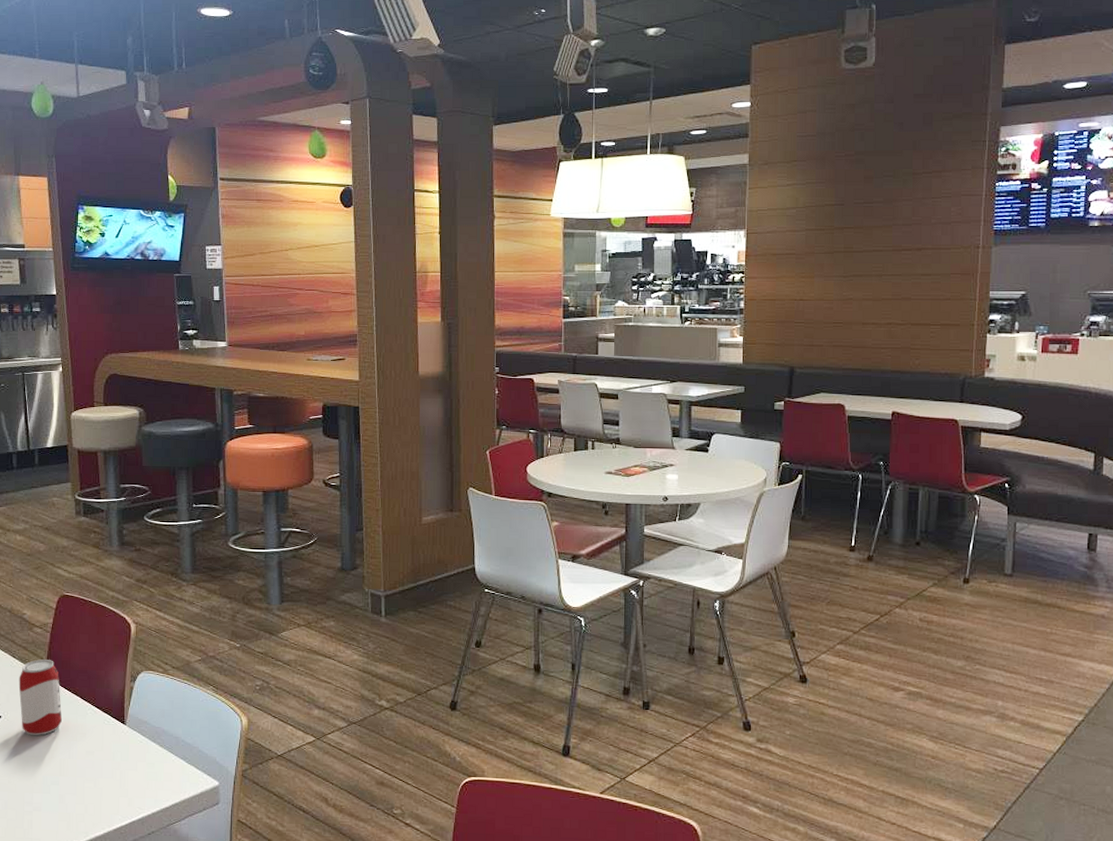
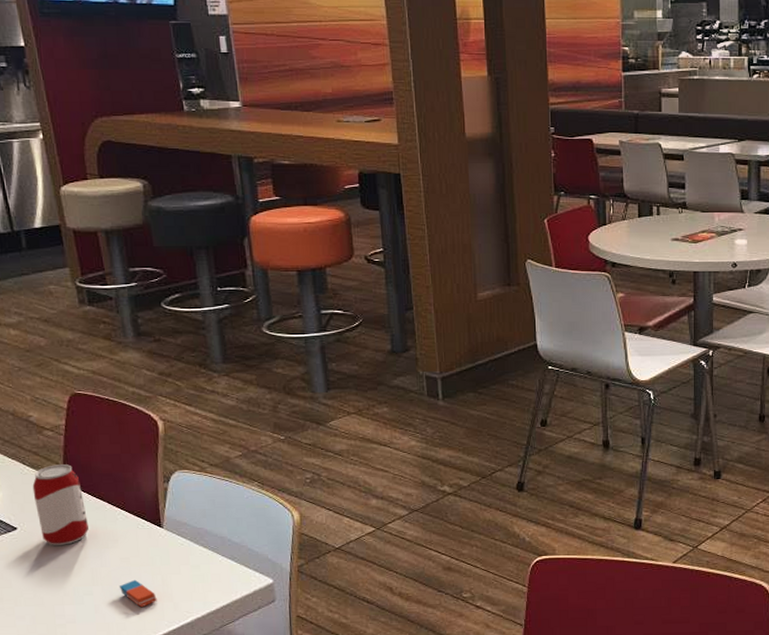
eraser: none [82,773,114,801] -> present [119,579,157,608]

